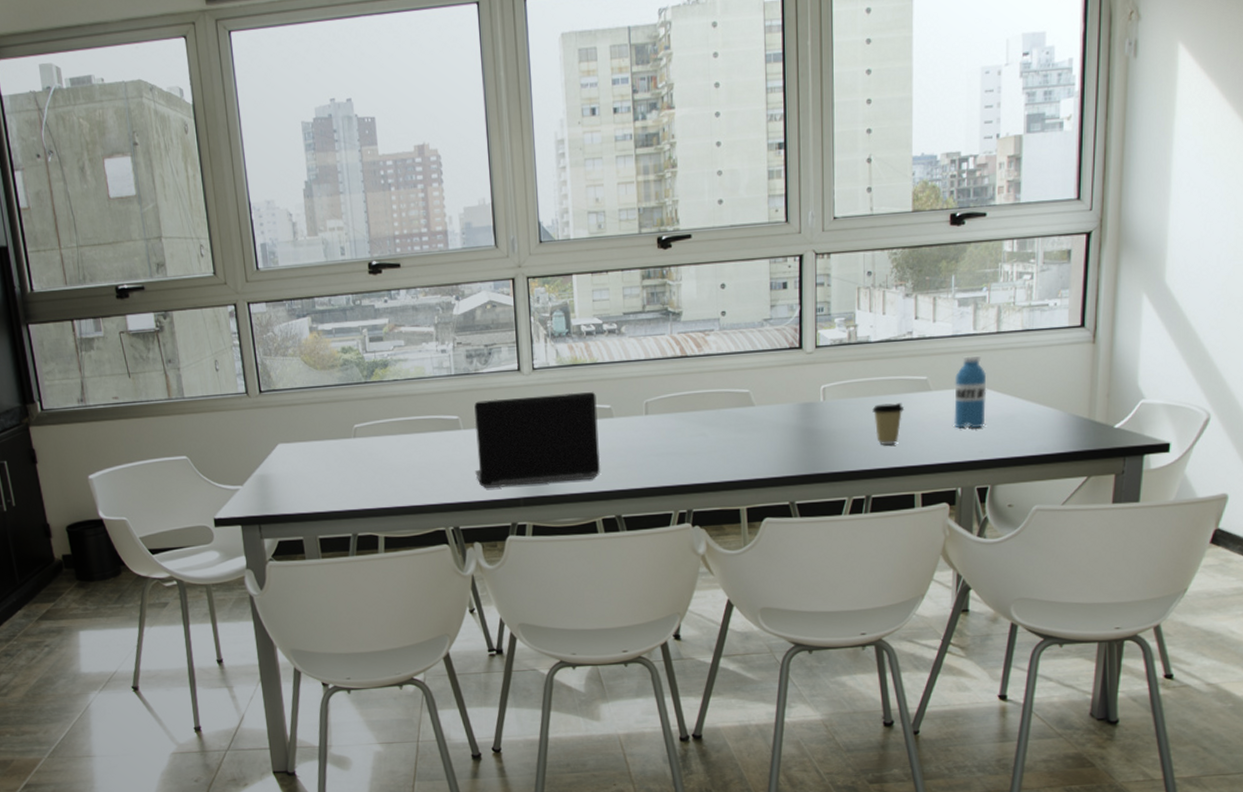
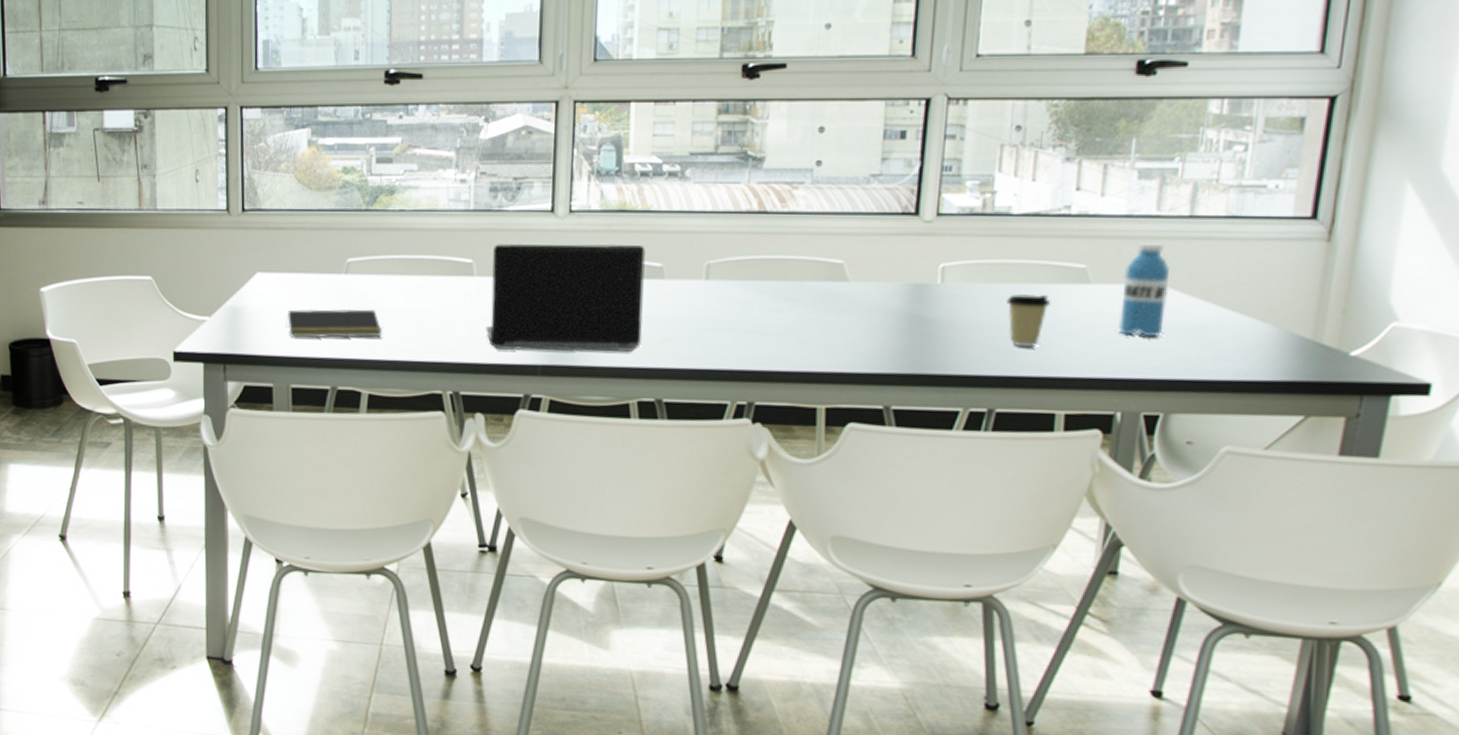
notepad: none [308,465,389,496] -> present [286,308,381,339]

